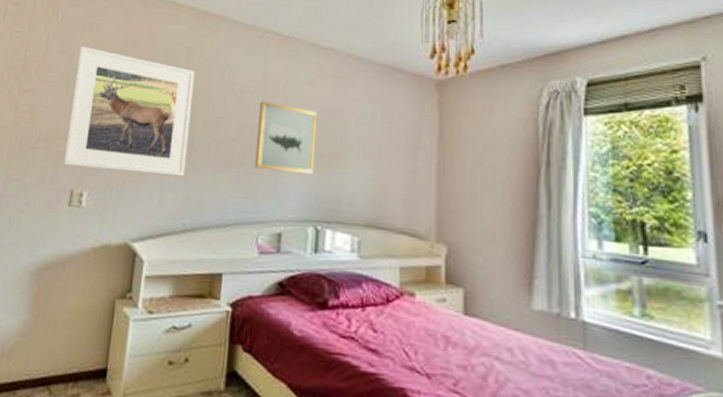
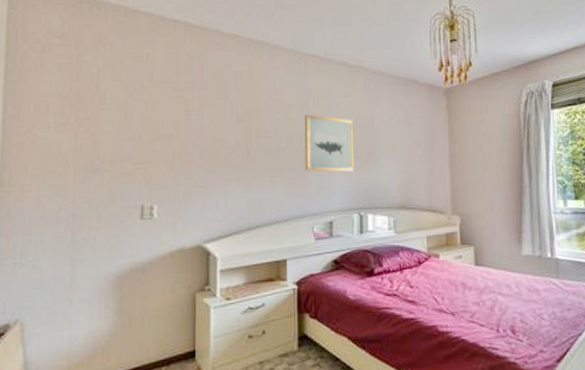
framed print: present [64,46,196,177] -> none [131,74,245,184]

